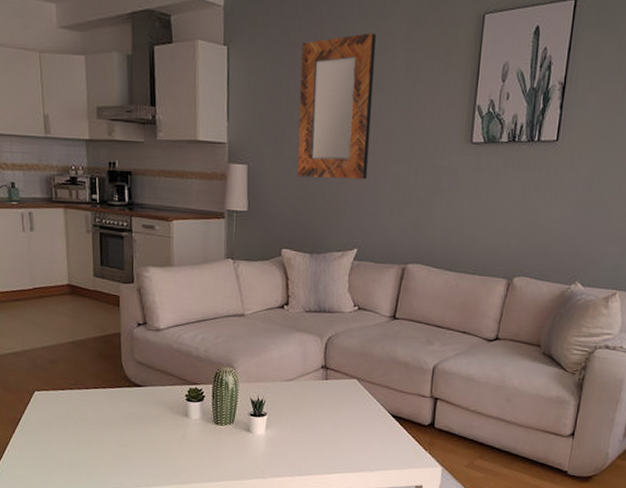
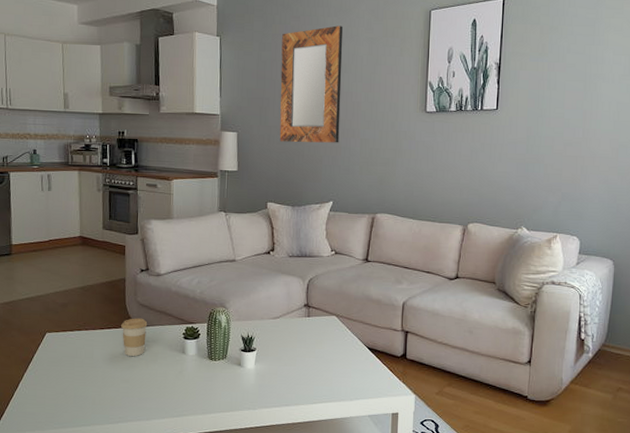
coffee cup: none [117,377,146,419] -> present [121,318,148,357]

